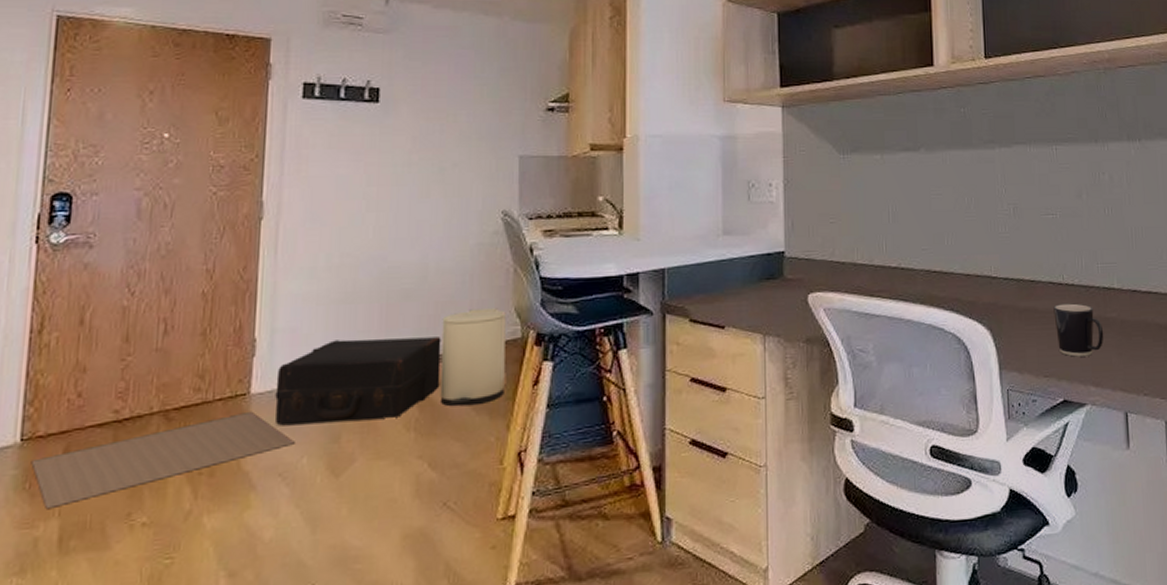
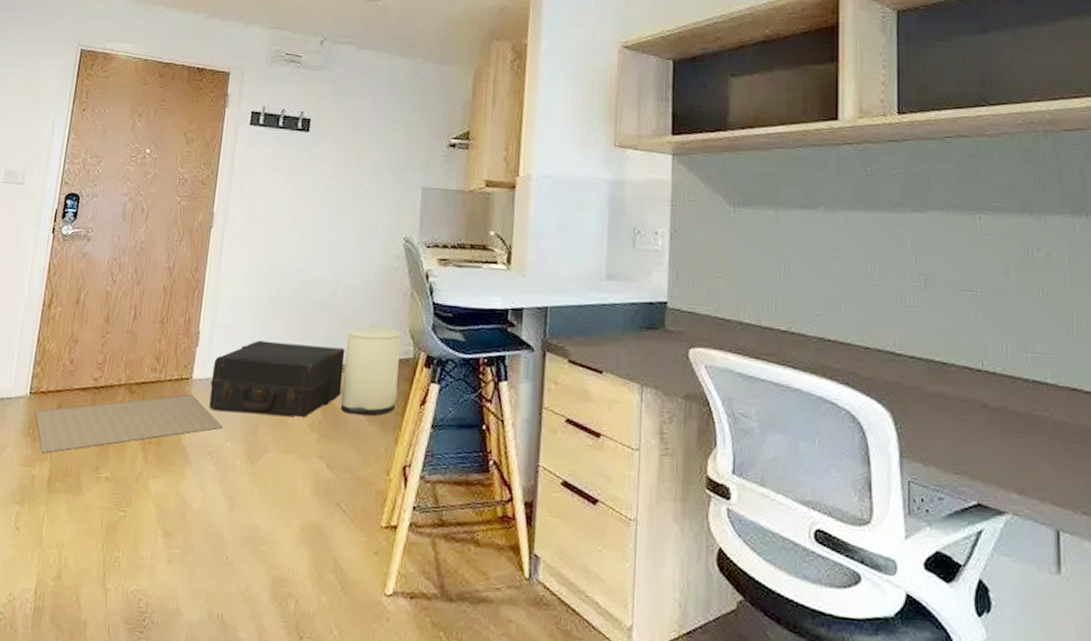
mug: present [1053,303,1104,357] -> none [969,393,1032,458]

